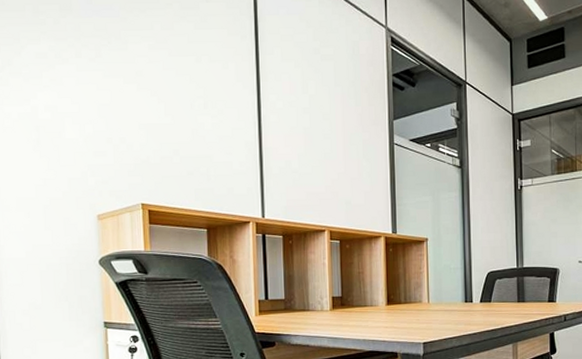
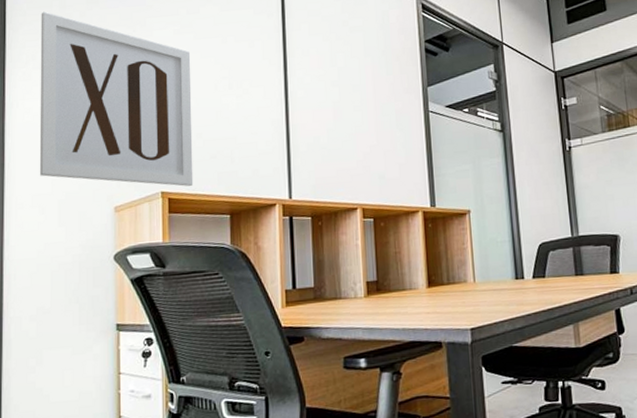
wall art: none [14,15,172,201] -> present [39,11,194,187]

